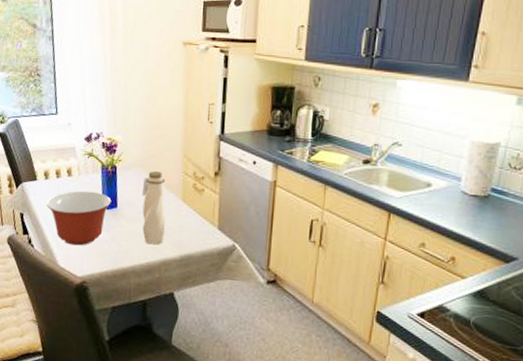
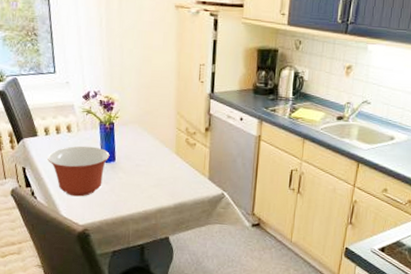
water bottle: present [141,171,166,245] -> none [138,127,161,195]

